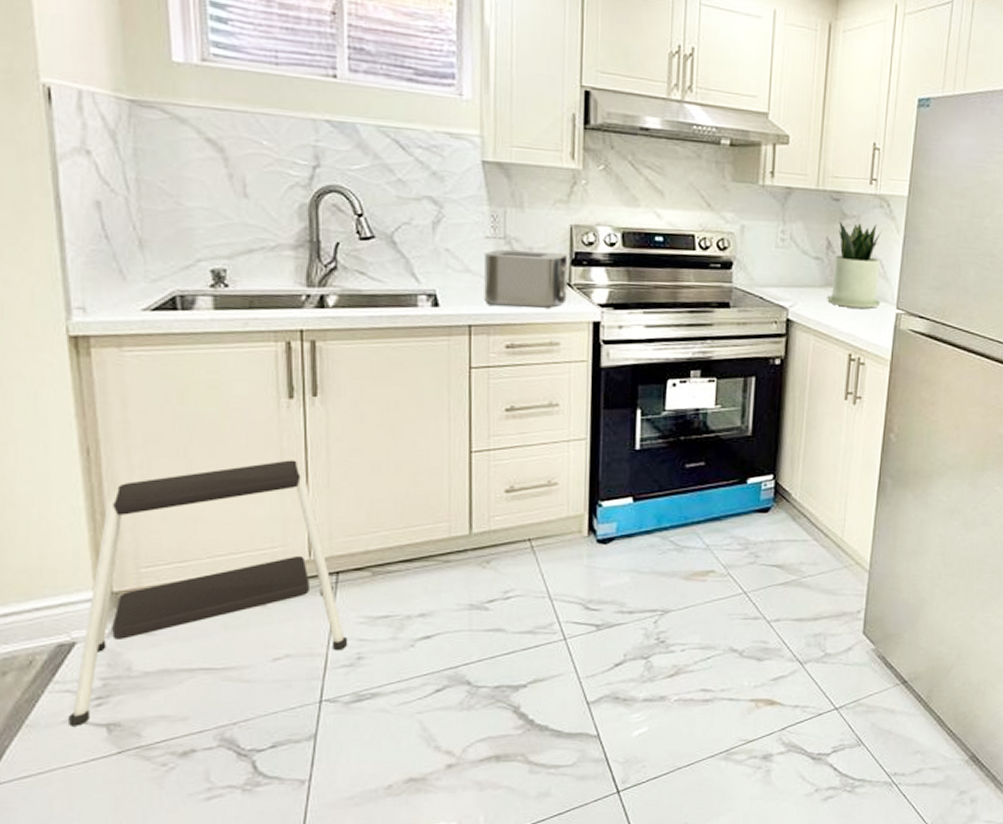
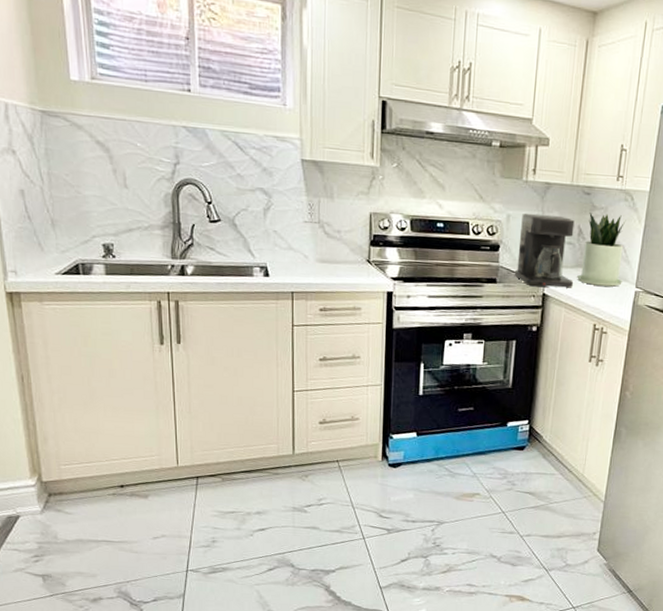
step stool: present [69,460,348,726] -> none [17,391,206,575]
toaster: present [483,249,569,310] -> none [302,231,369,281]
coffee maker: none [751,223,822,312] -> present [514,213,575,288]

